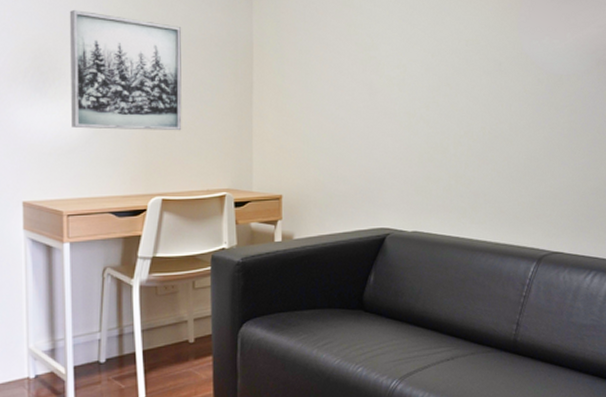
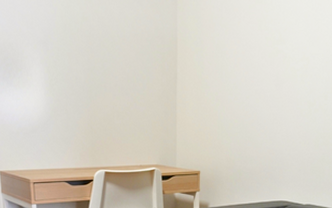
wall art: present [69,10,182,131] -> none [26,9,120,115]

